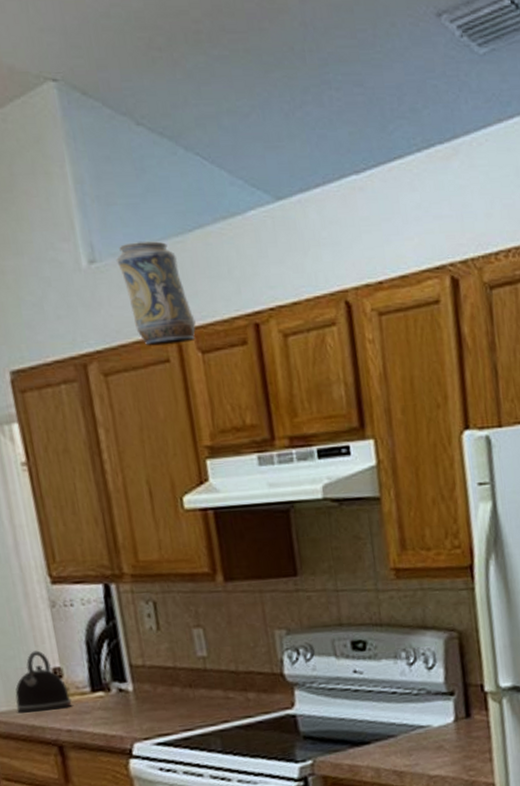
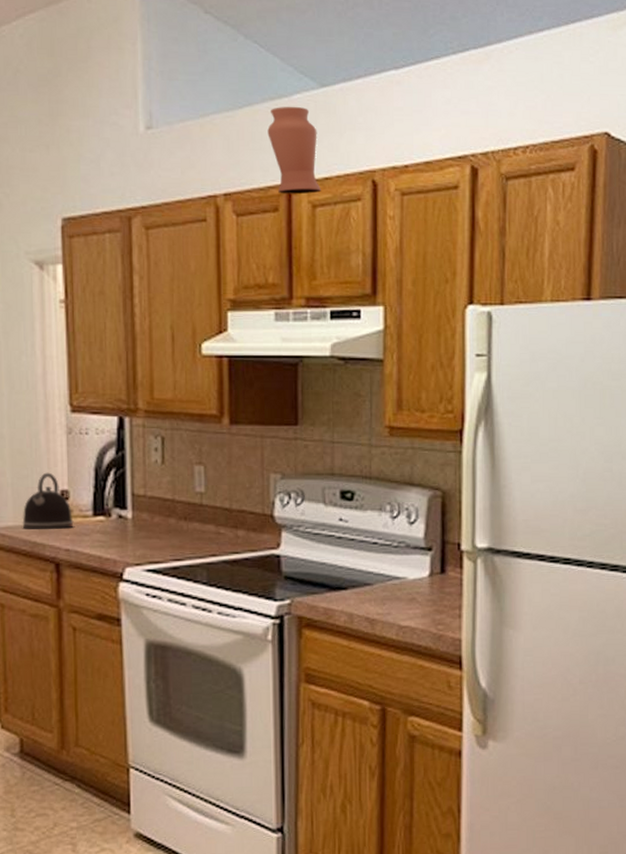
decorative vase: present [117,241,196,346] -> none [171,114,234,206]
decorative vase: none [223,224,292,325] -> present [267,106,322,195]

